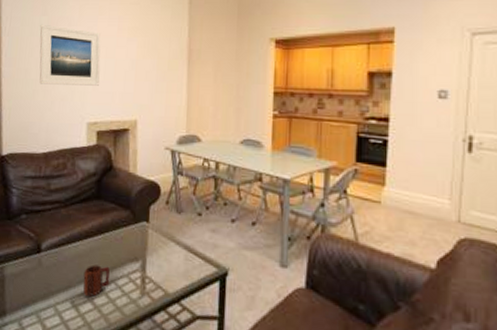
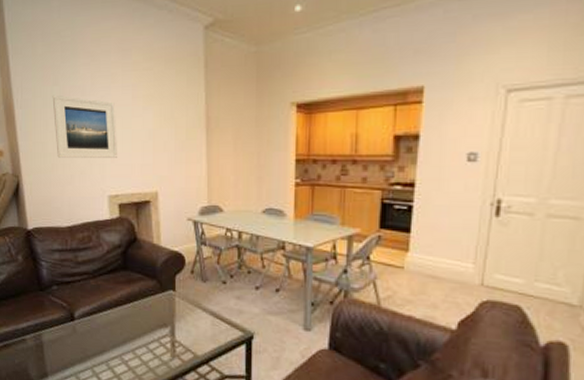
mug: present [82,264,110,297] -> none [116,330,142,360]

